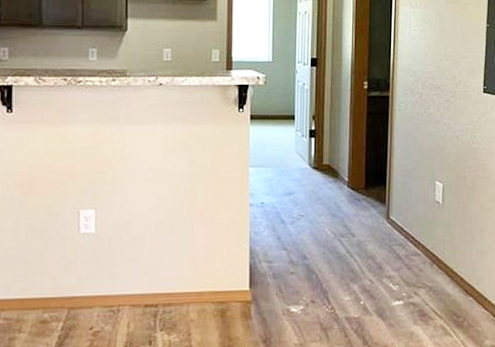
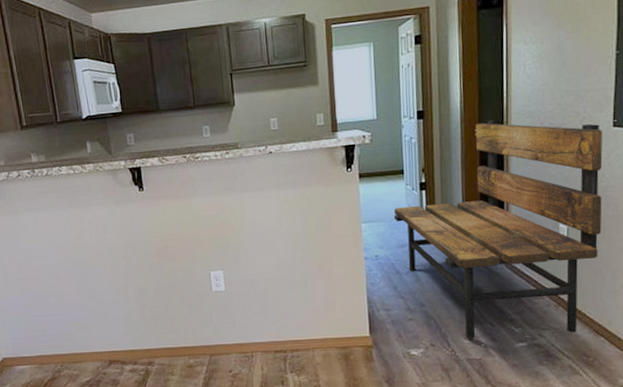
bench: none [282,75,474,296] -> present [394,120,603,339]

